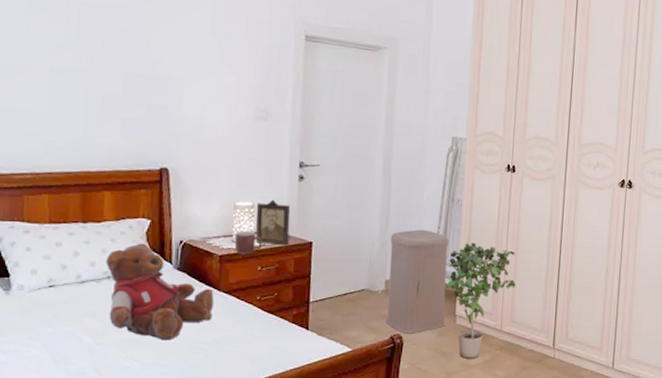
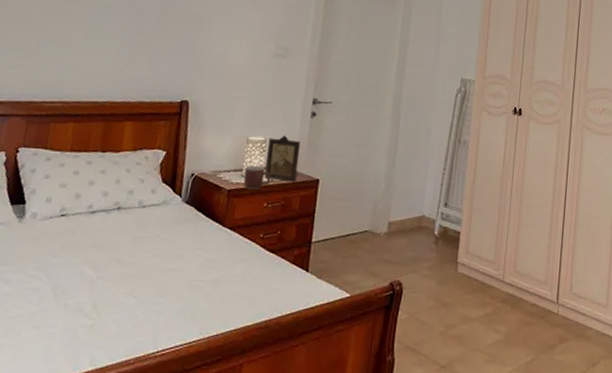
teddy bear: present [106,243,215,341] -> none [114,174,219,277]
laundry basket: present [385,229,449,334] -> none [386,170,454,281]
potted plant: present [446,242,515,359] -> none [449,186,520,311]

